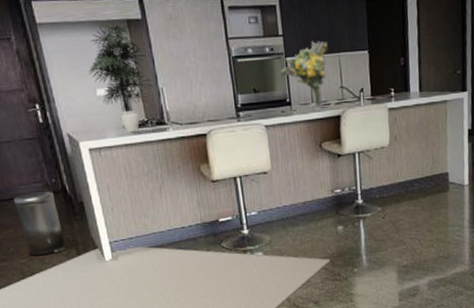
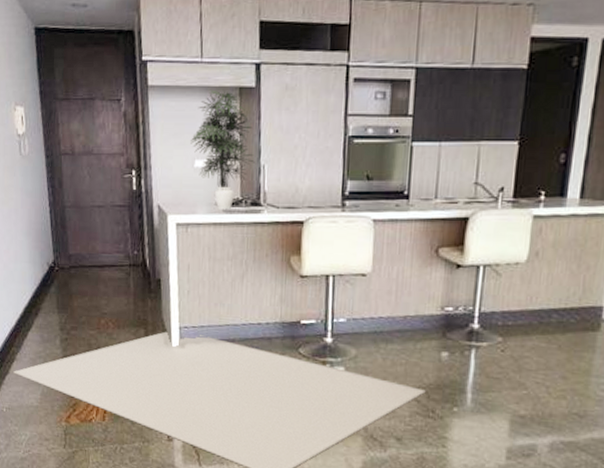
pedal bin: present [14,191,66,257] -> none [94,262,136,331]
bouquet: present [280,40,329,109] -> none [402,125,467,207]

